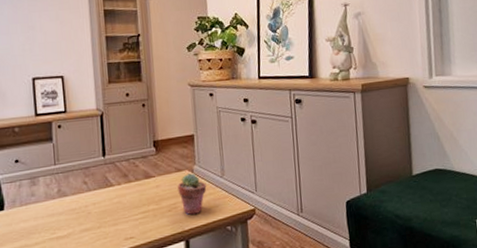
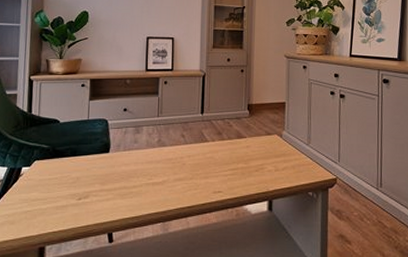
potted succulent: present [178,173,207,215] -> none [266,138,293,177]

